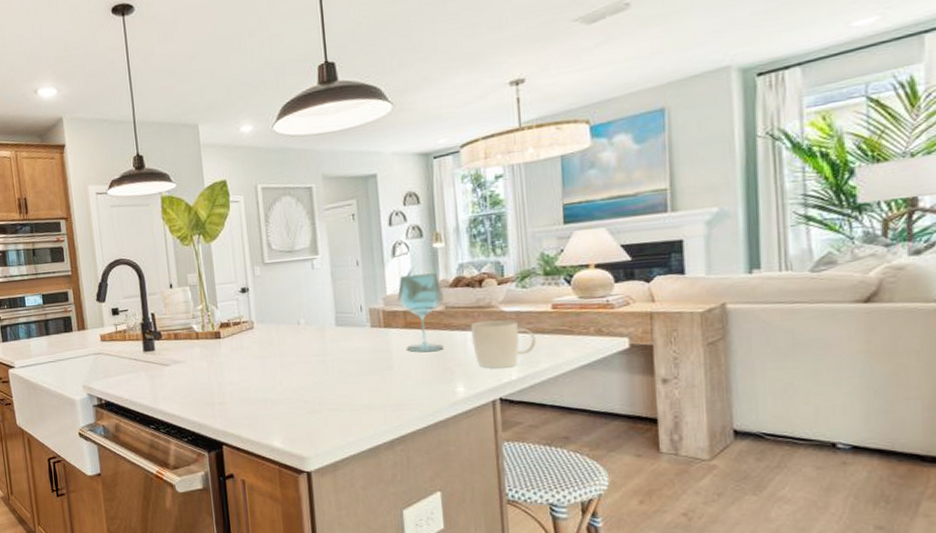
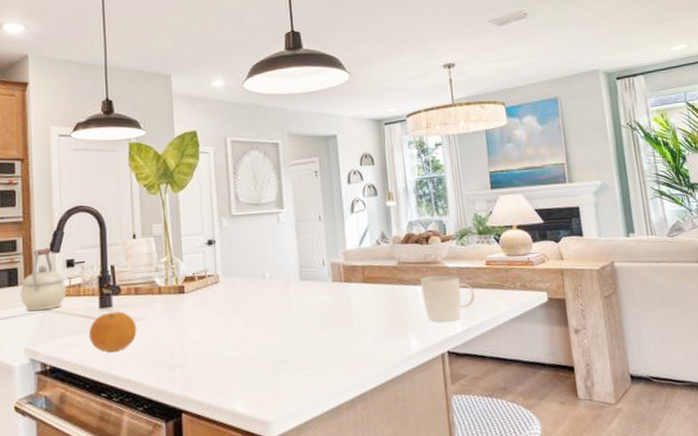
kettle: none [74,298,115,354] -> present [20,248,67,312]
fruit: none [135,354,178,390] -> present [88,311,137,352]
wine glass: present [397,273,445,353] -> none [356,230,398,307]

